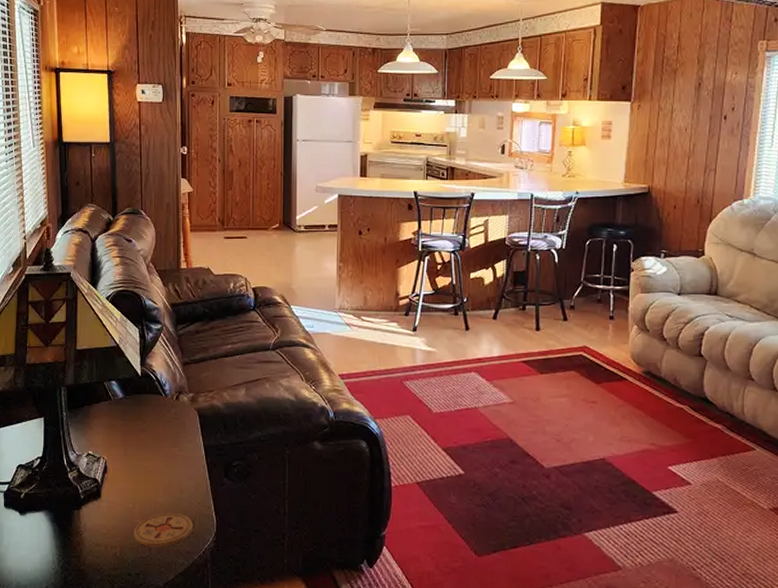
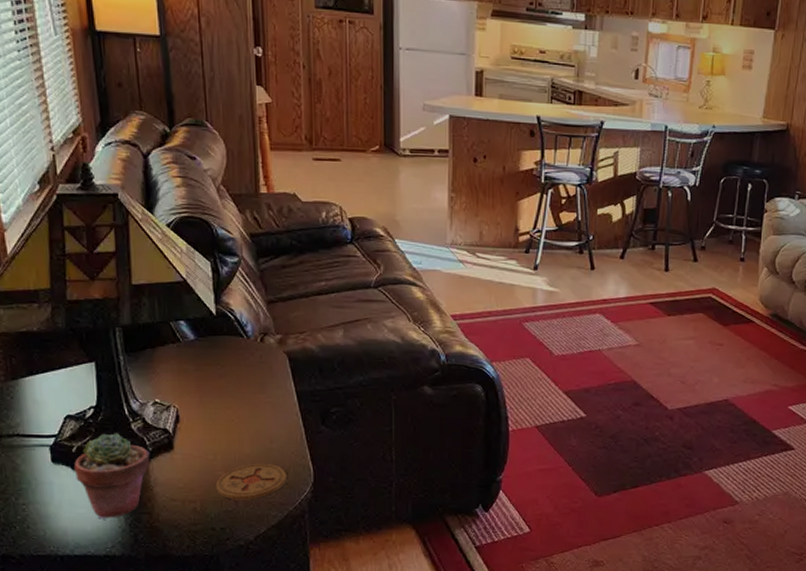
potted succulent: none [21,481,82,561] -> present [73,433,150,519]

